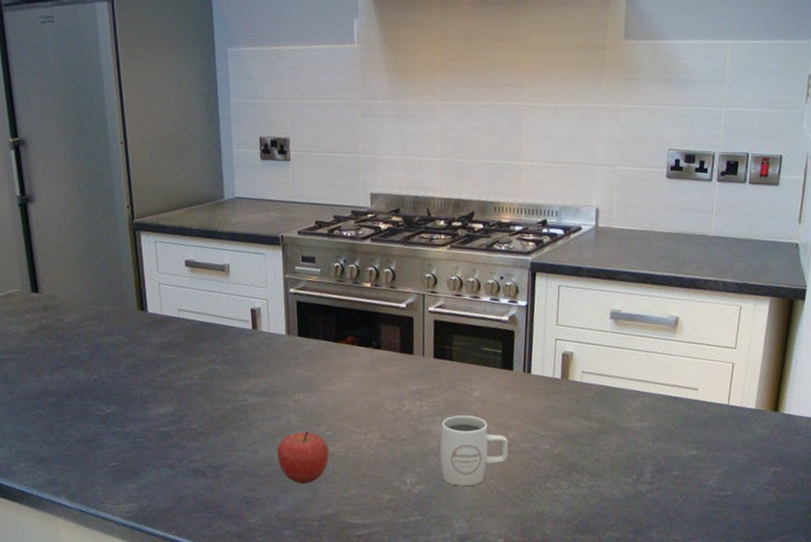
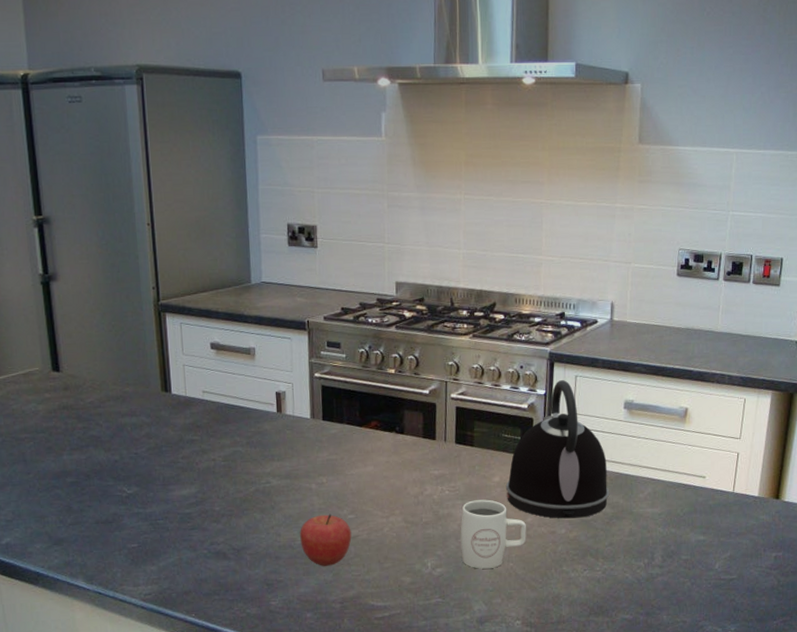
kettle: none [486,290,596,434] -> present [505,380,610,519]

